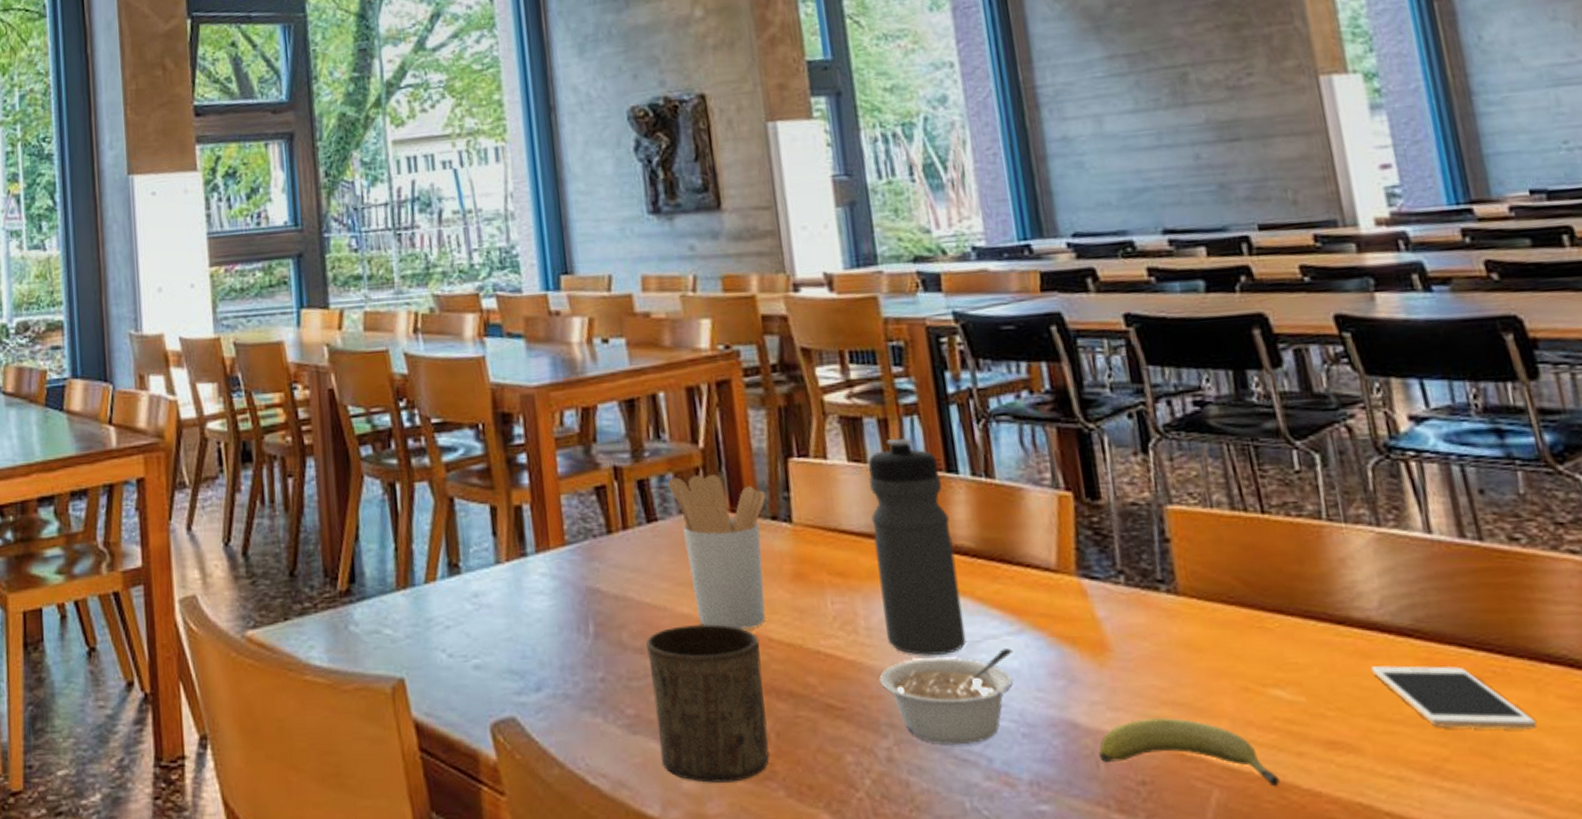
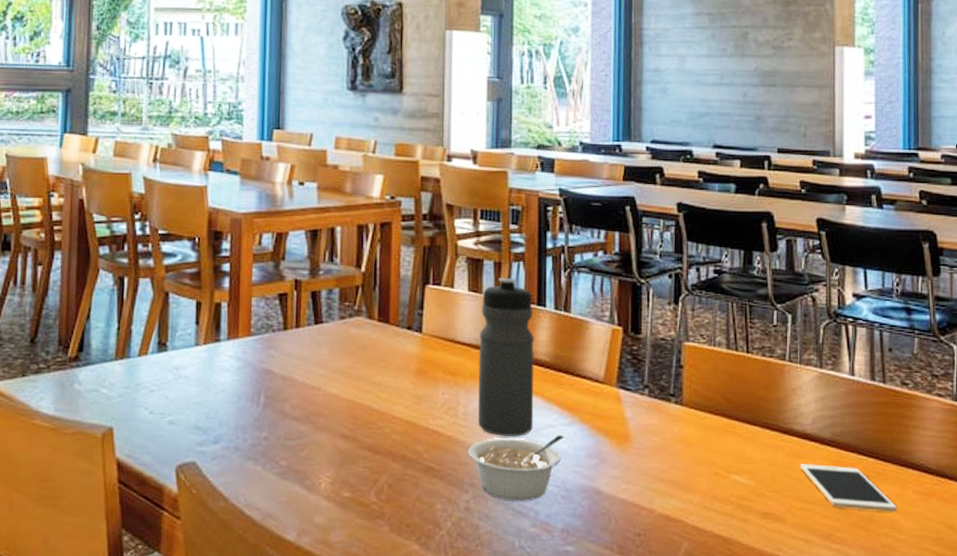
cup: present [646,624,770,783] -> none [301,402,386,519]
utensil holder: present [668,474,766,629] -> none [334,291,405,408]
fruit: present [1099,718,1281,787] -> none [612,490,729,542]

